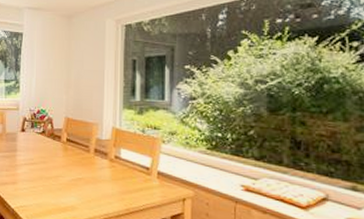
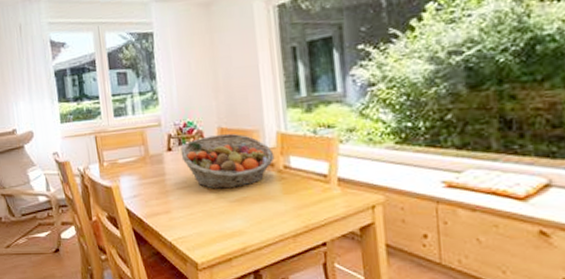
fruit basket: none [32,122,108,170] -> present [180,133,275,189]

